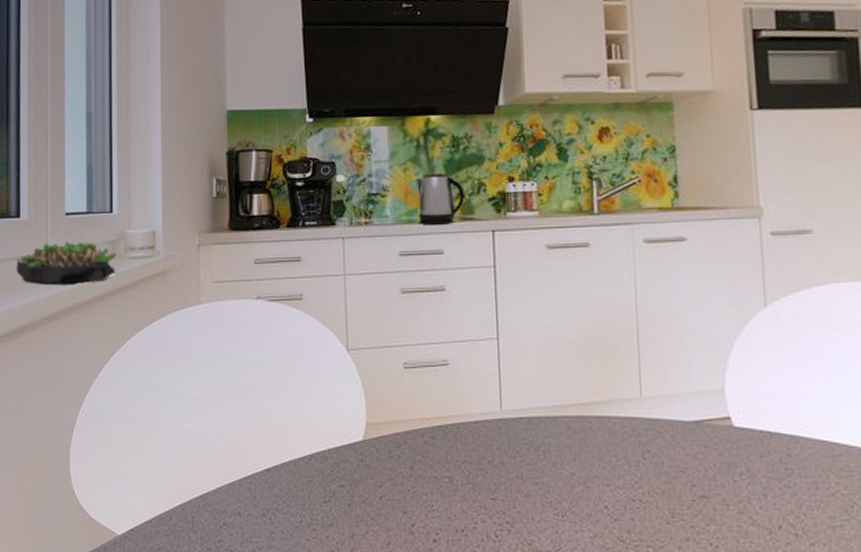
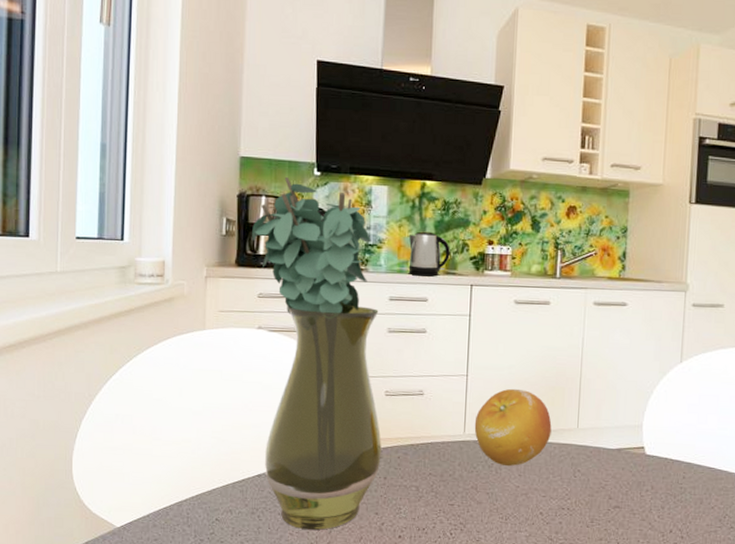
succulent plant: present [16,241,117,284] -> none [23,263,126,303]
vase: none [244,127,405,534] -> present [252,176,382,530]
fruit: none [512,351,609,449] -> present [474,388,552,467]

